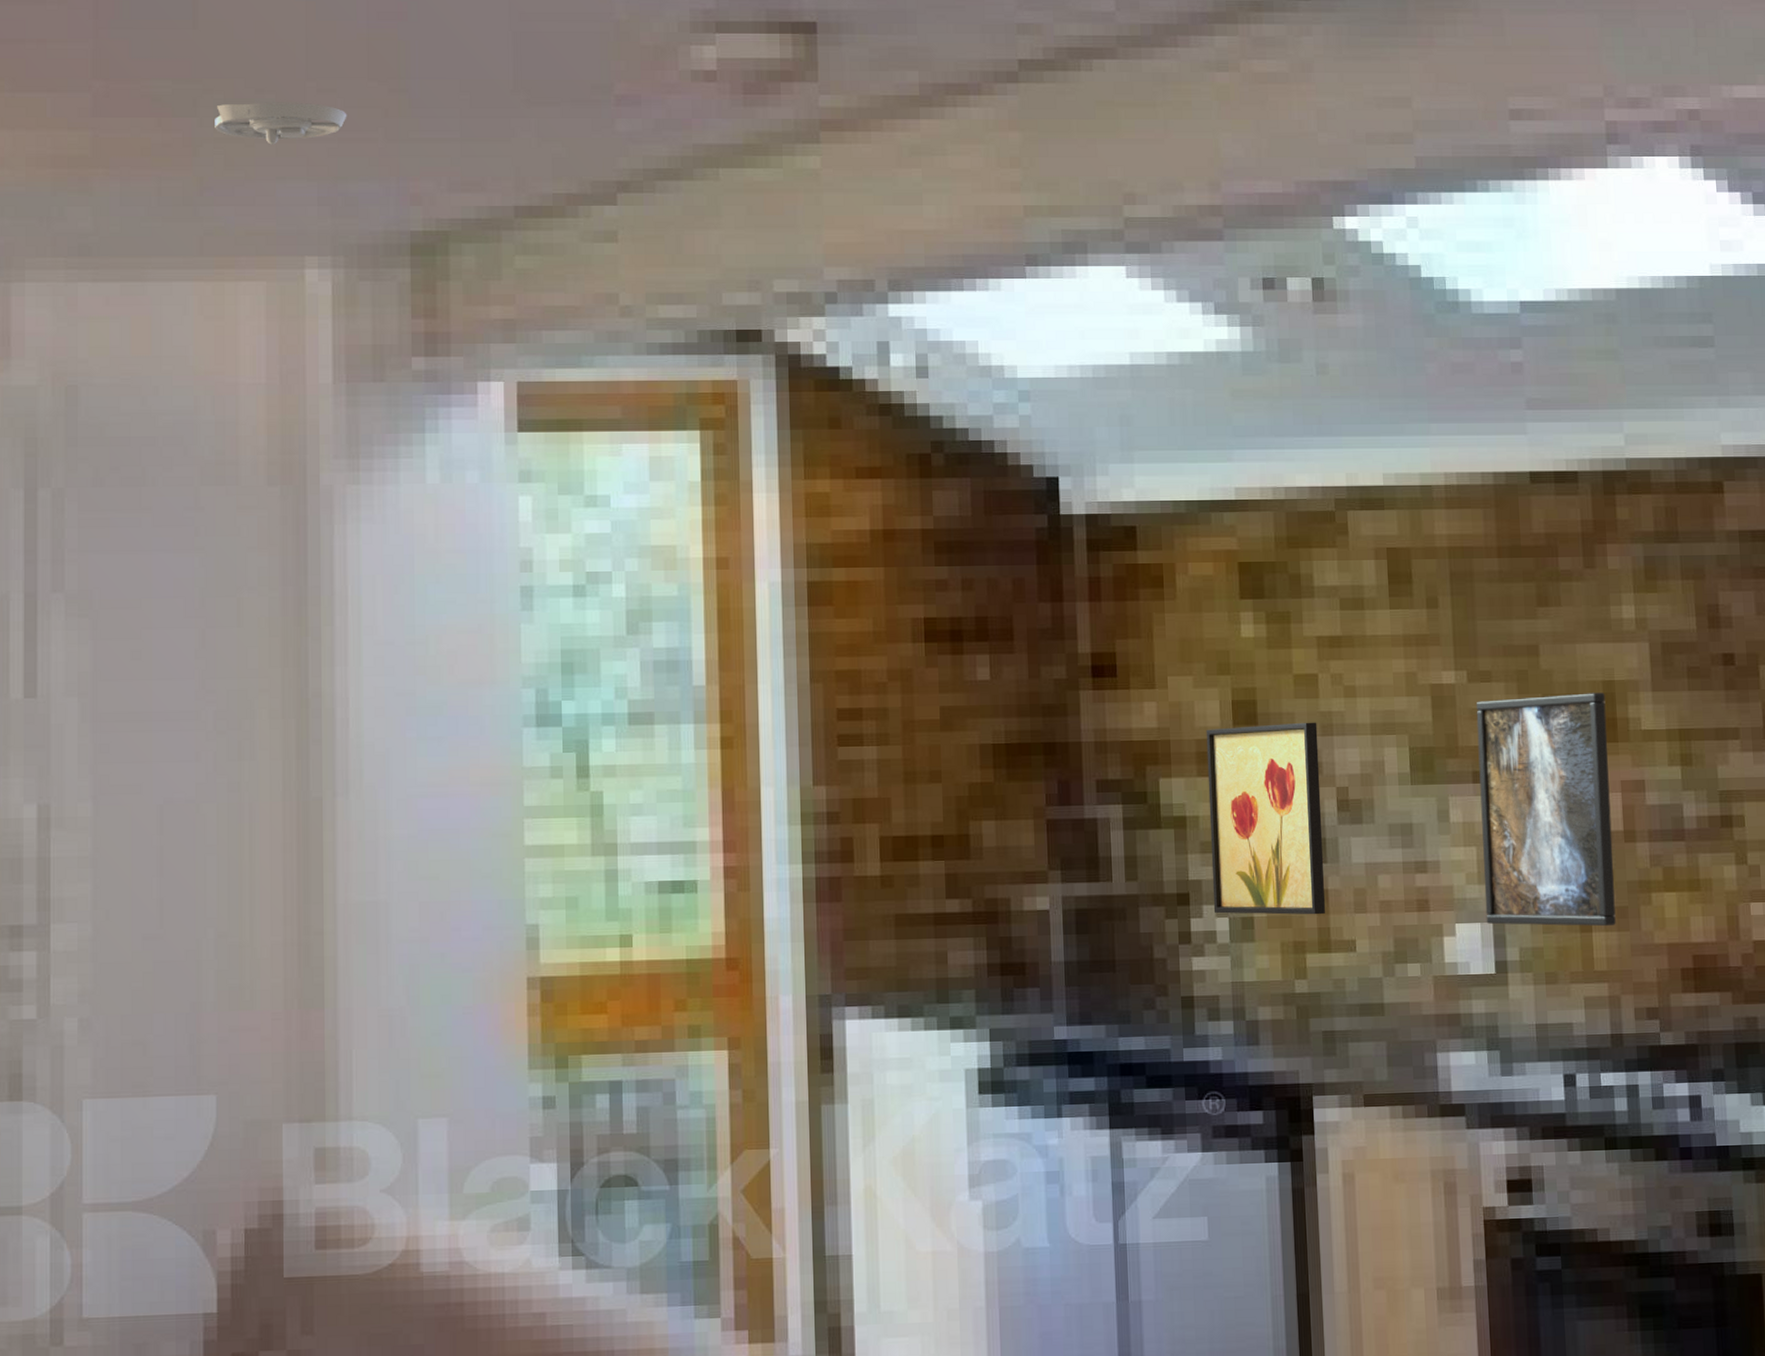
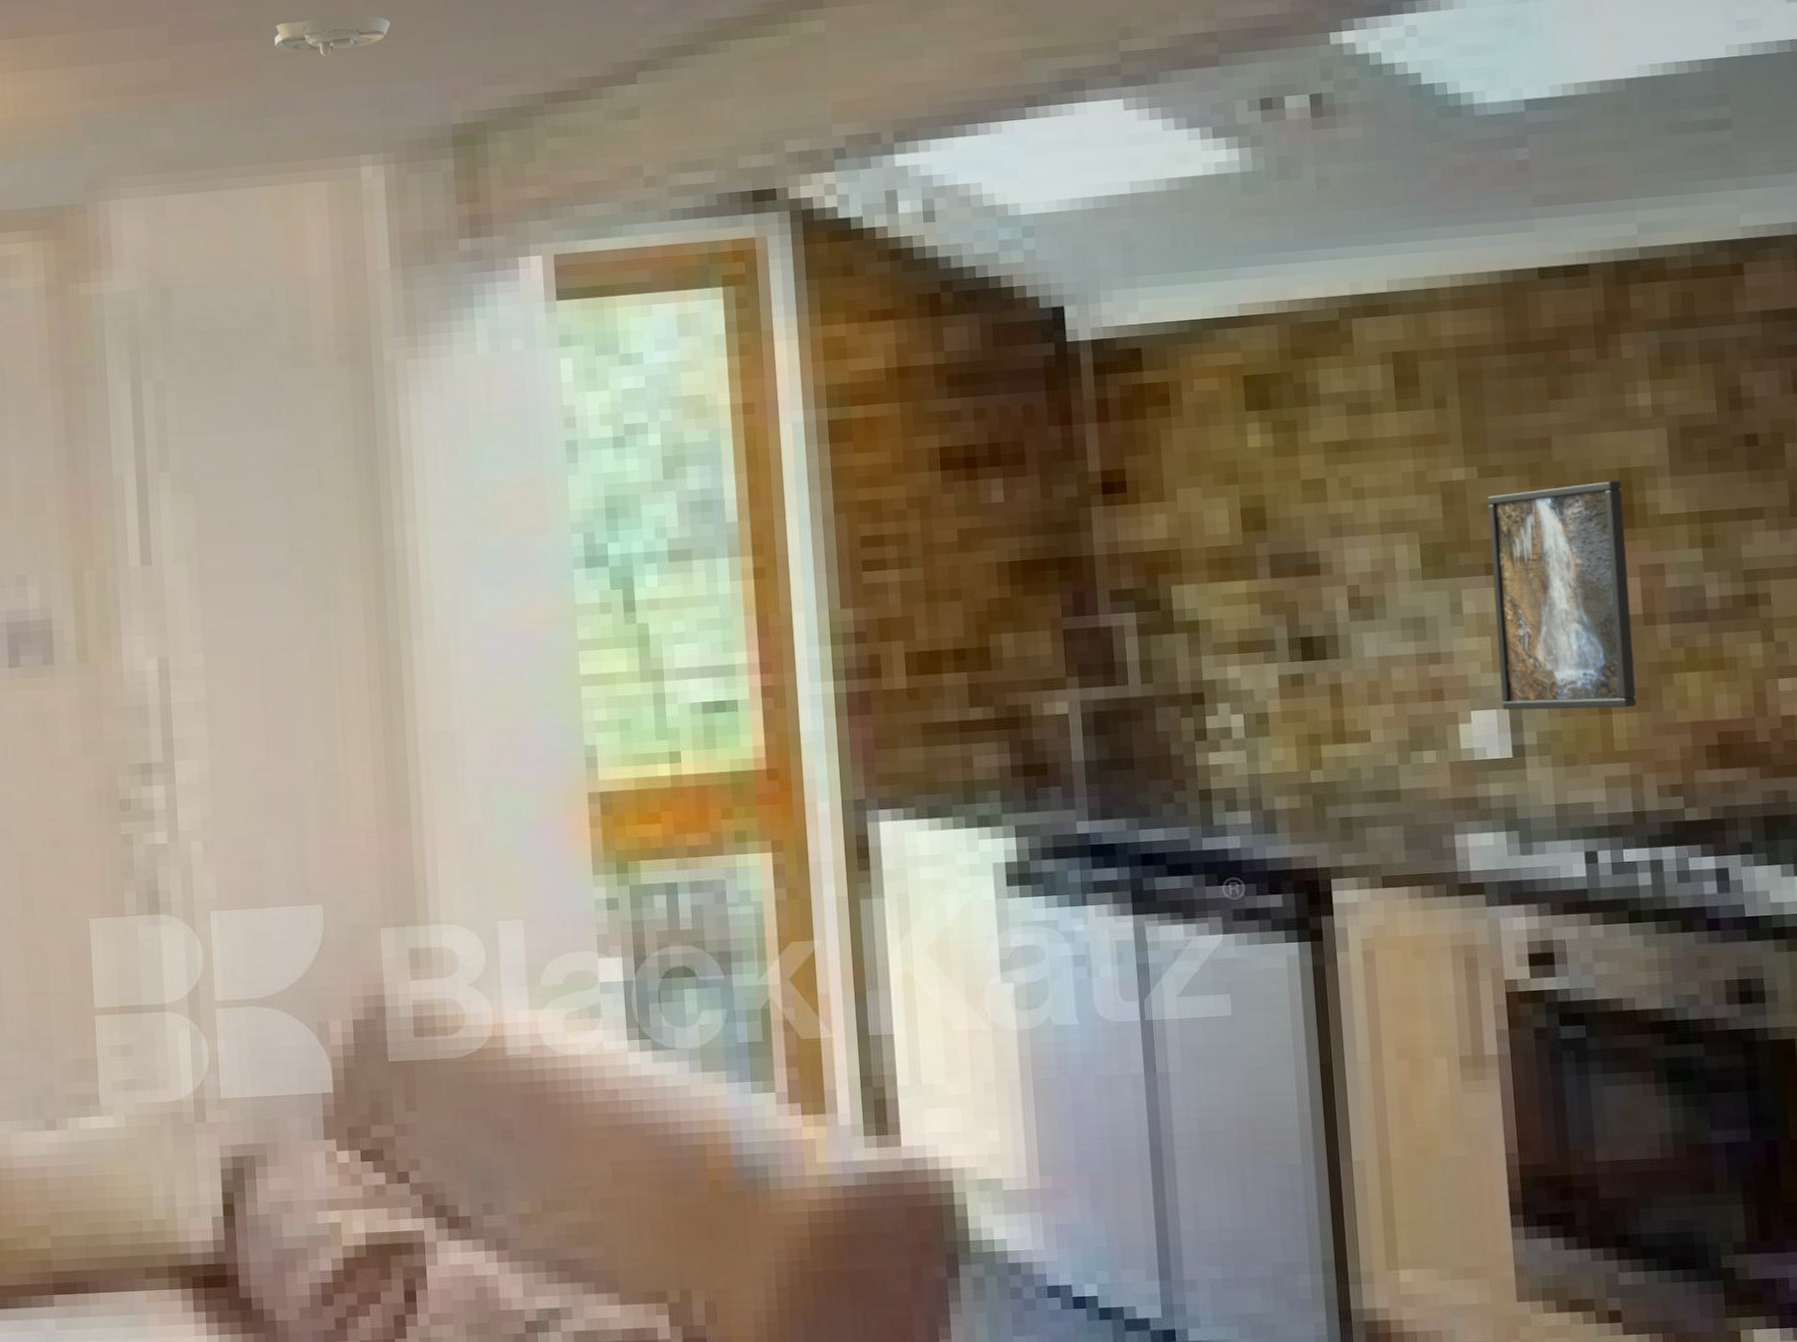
wall art: present [1206,722,1326,915] -> none [1215,524,1340,711]

